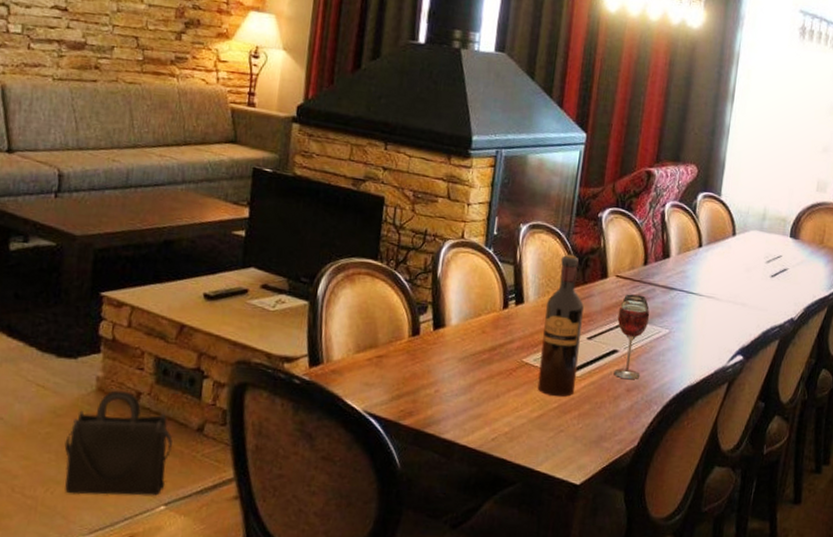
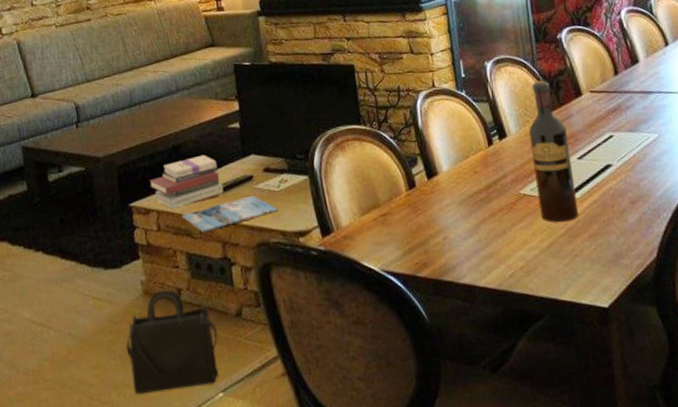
books: none [129,256,213,307] -> present [149,155,224,209]
magazine: none [158,310,268,340] -> present [181,195,278,233]
wineglass: present [614,294,650,380] -> none [601,105,641,192]

